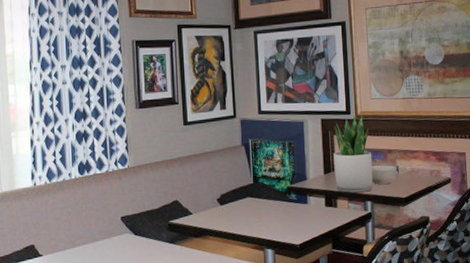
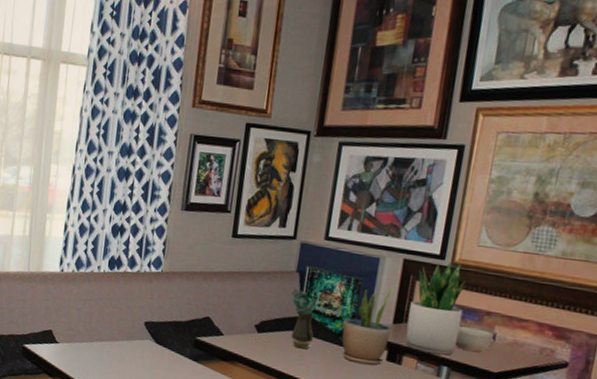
vase: none [241,159,266,212] -> present [291,287,317,350]
potted plant: none [287,144,324,214] -> present [341,288,396,366]

